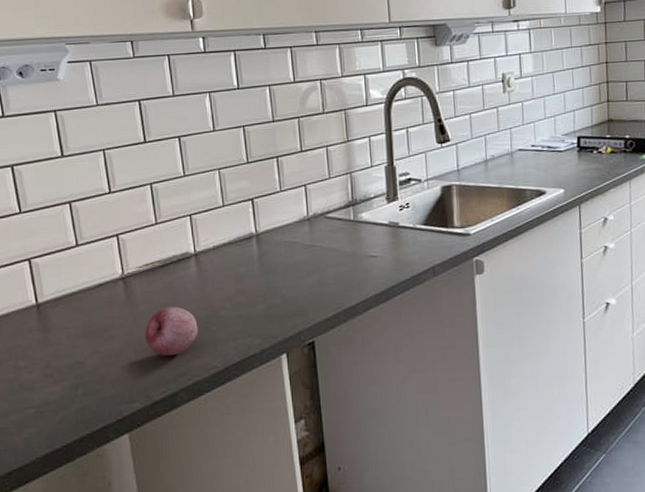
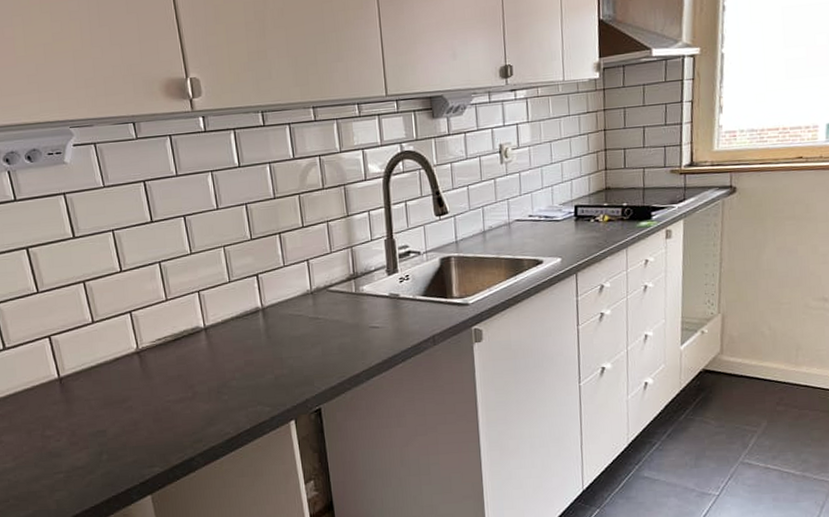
fruit: present [144,306,198,356] -> none [161,378,211,424]

